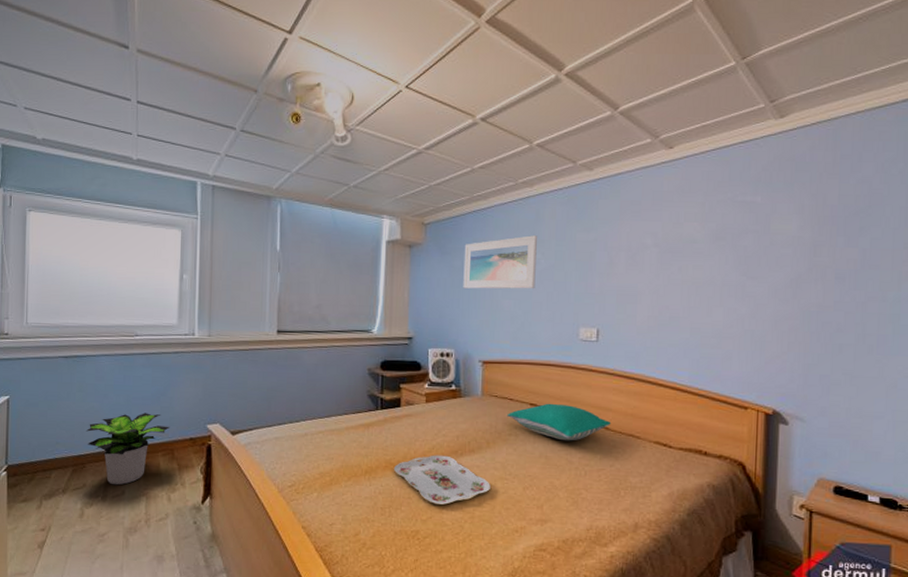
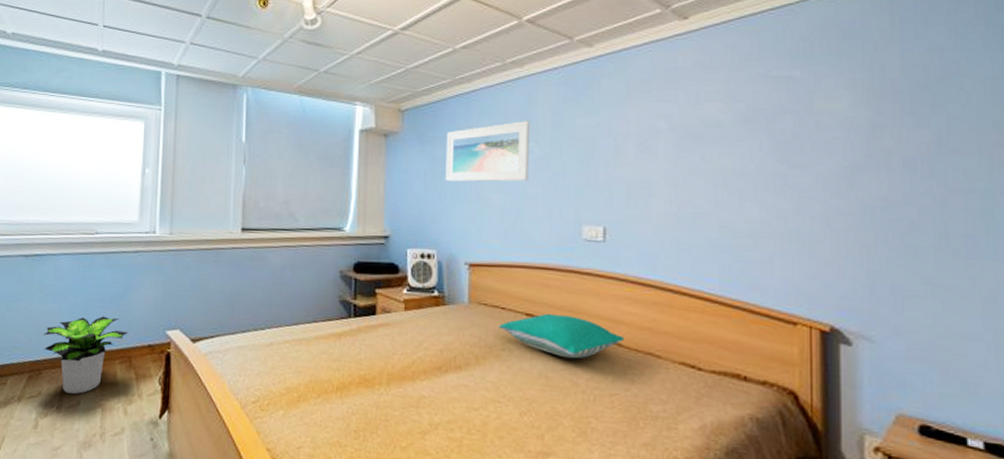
serving tray: present [394,455,490,505] -> none [369,371,481,430]

